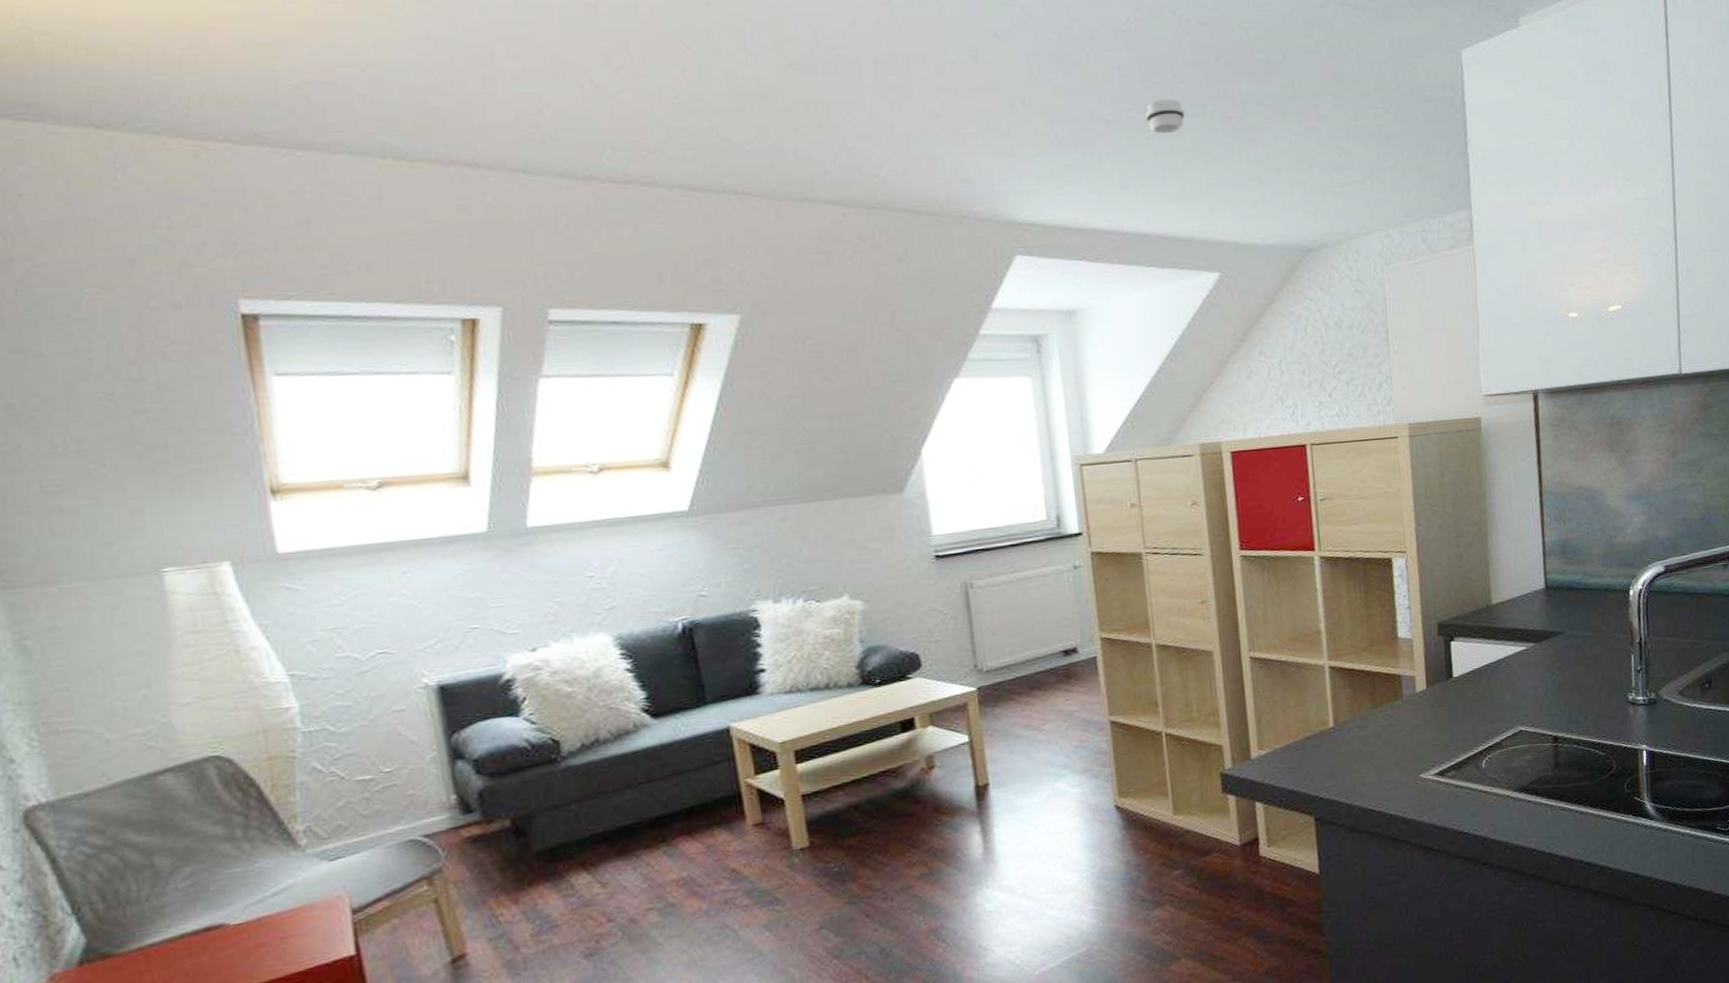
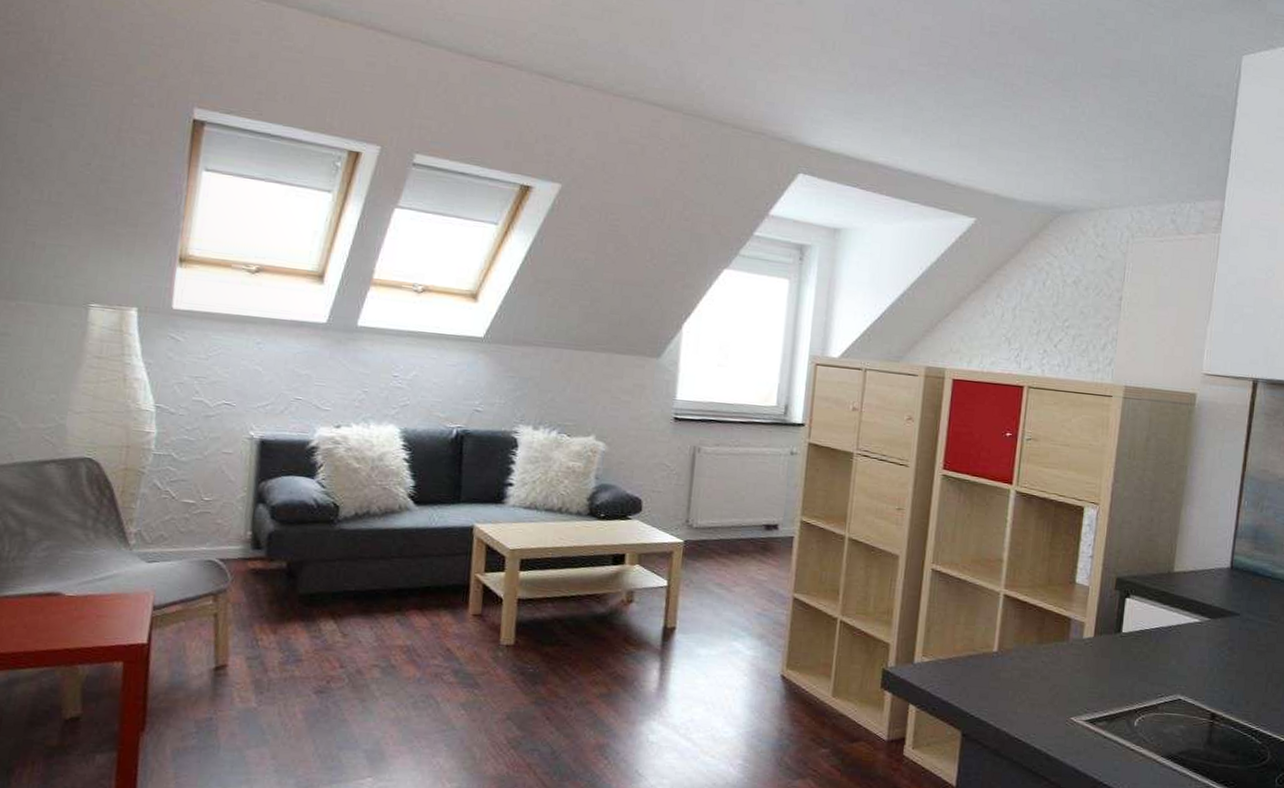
smoke detector: present [1146,99,1185,134] -> none [937,60,973,91]

